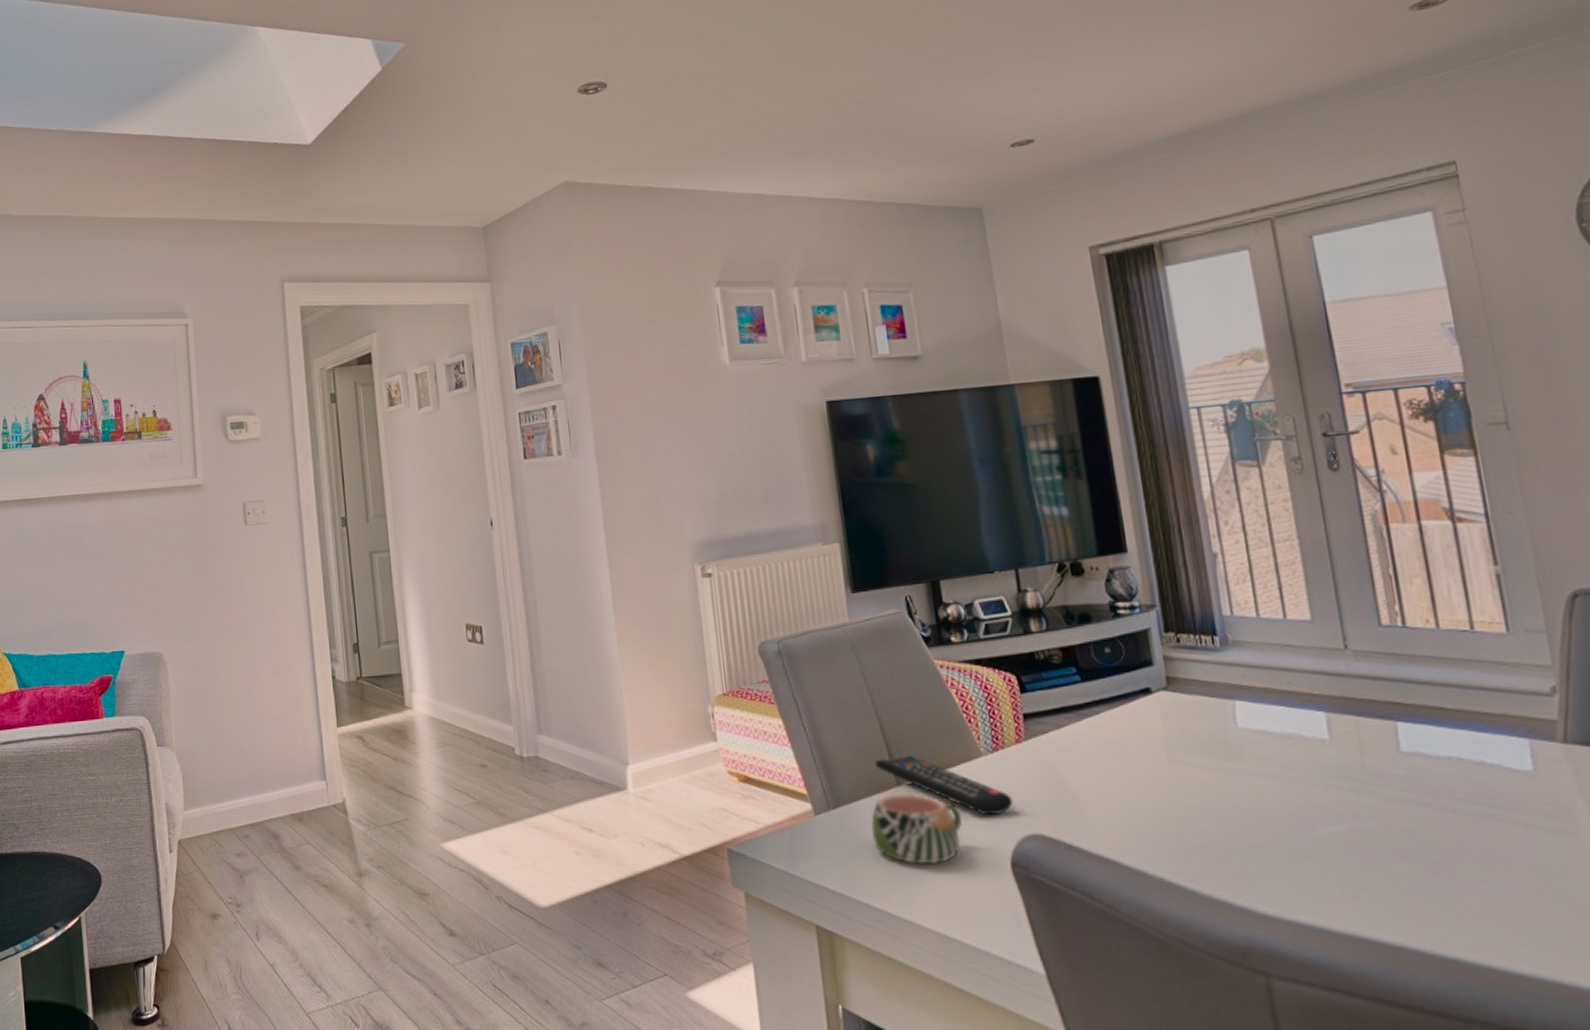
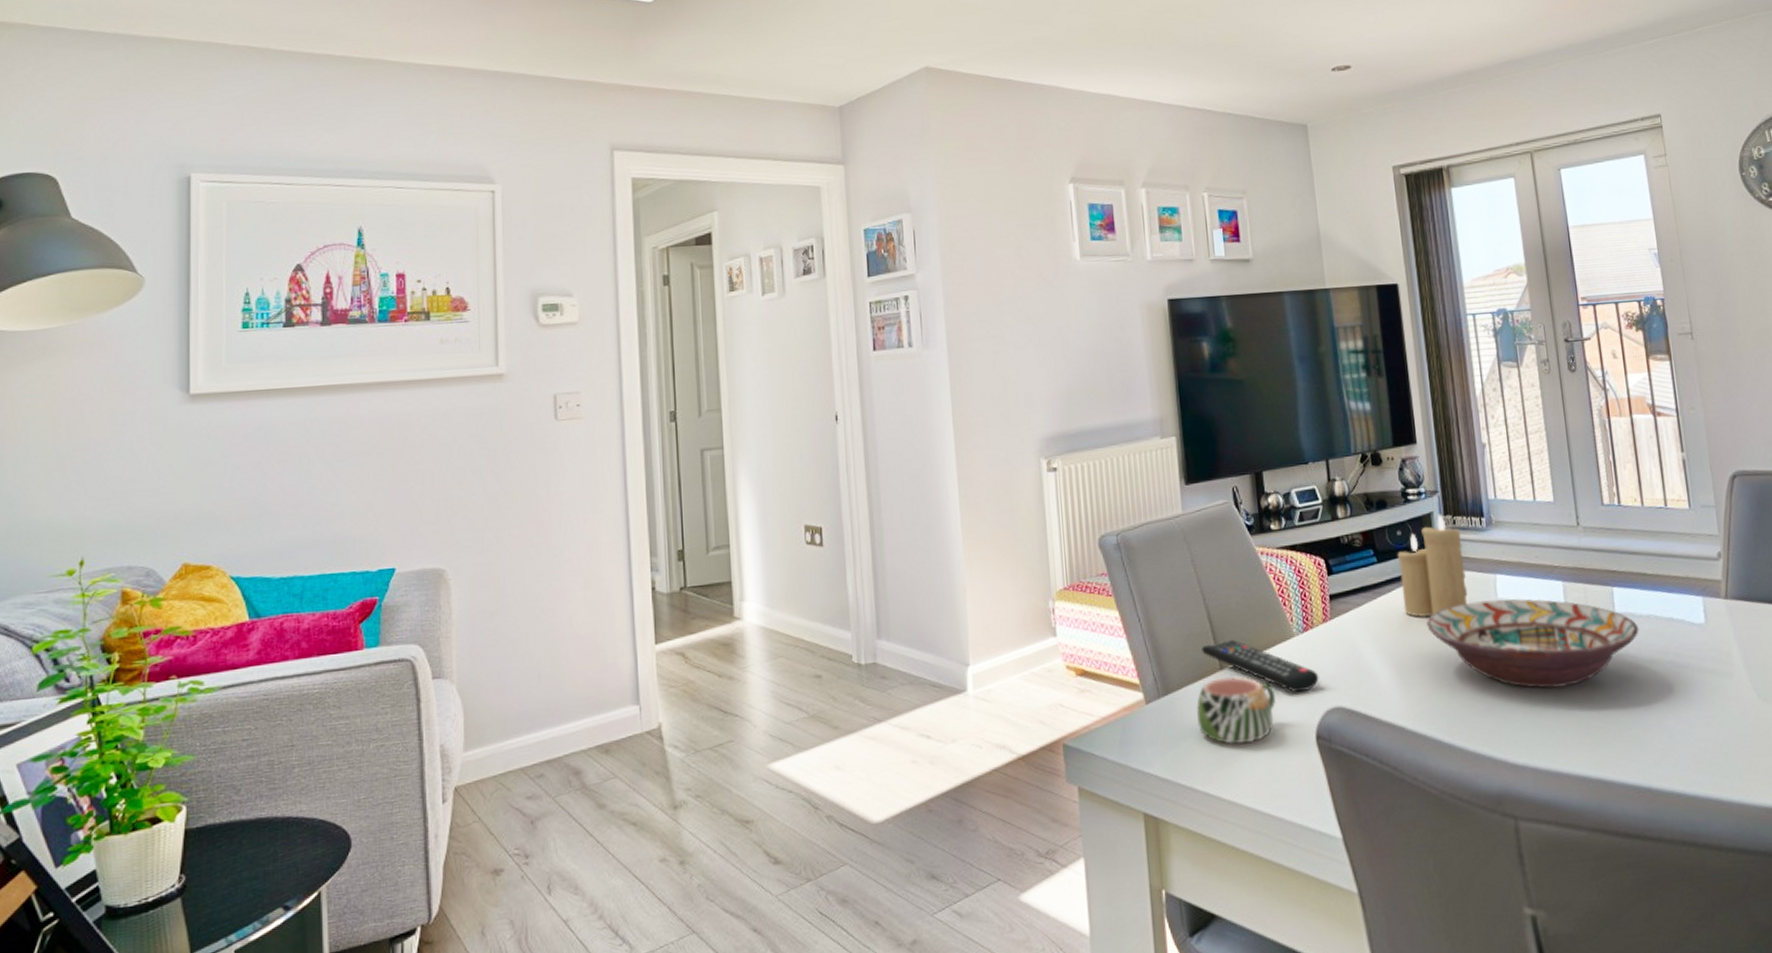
candle: none [1105,630,1198,743] -> present [1397,514,1468,617]
decorative bowl: none [1145,729,1436,833] -> present [1426,599,1639,688]

